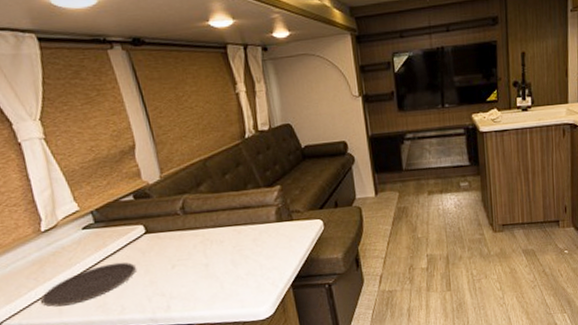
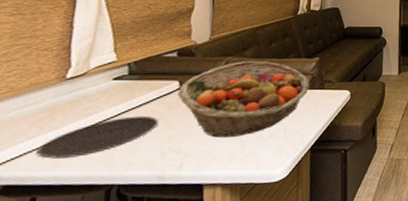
fruit basket: none [145,195,277,280] -> present [177,61,310,138]

